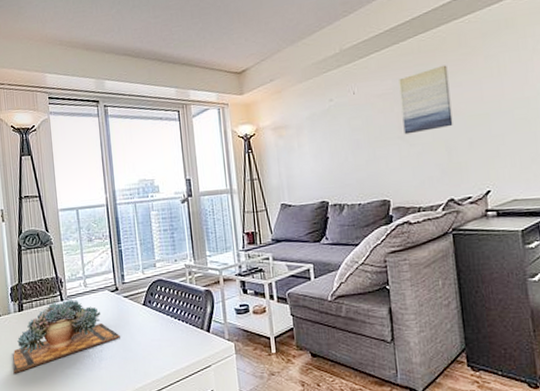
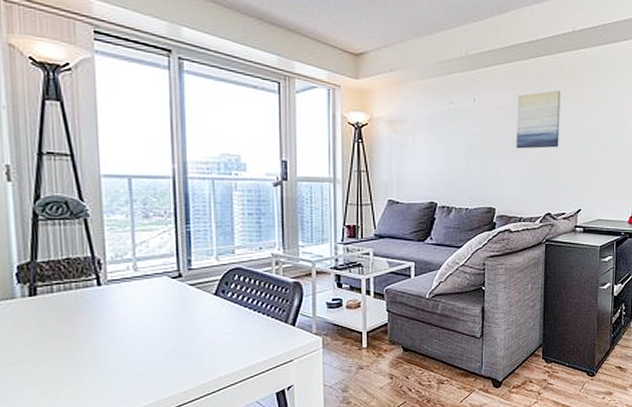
succulent plant: present [13,299,120,374] -> none [16,284,180,373]

